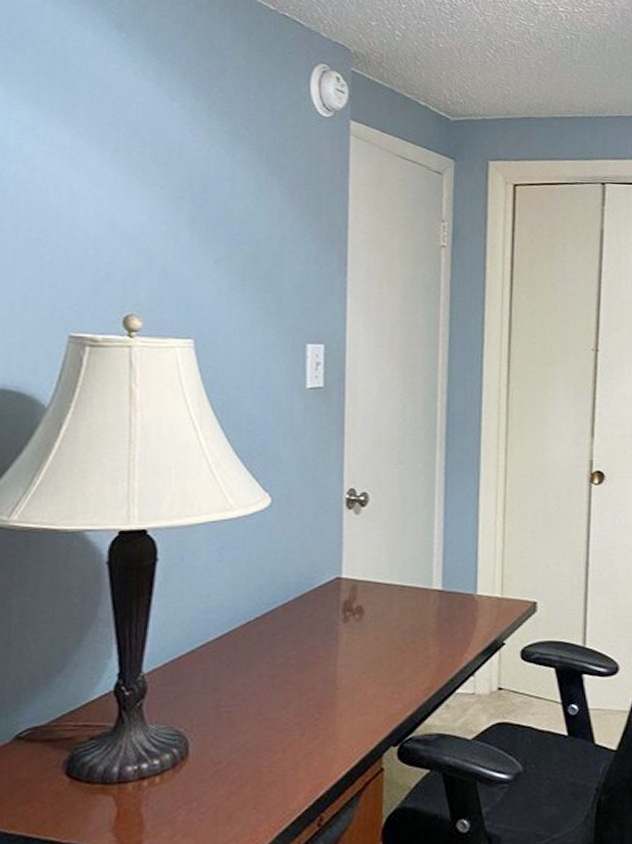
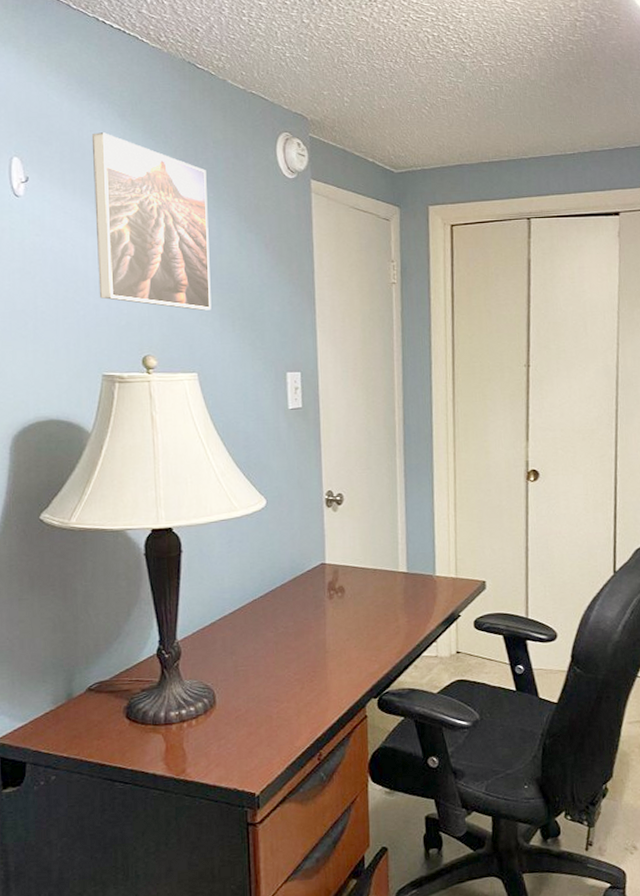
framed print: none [72,44,222,265] -> present [91,132,212,311]

